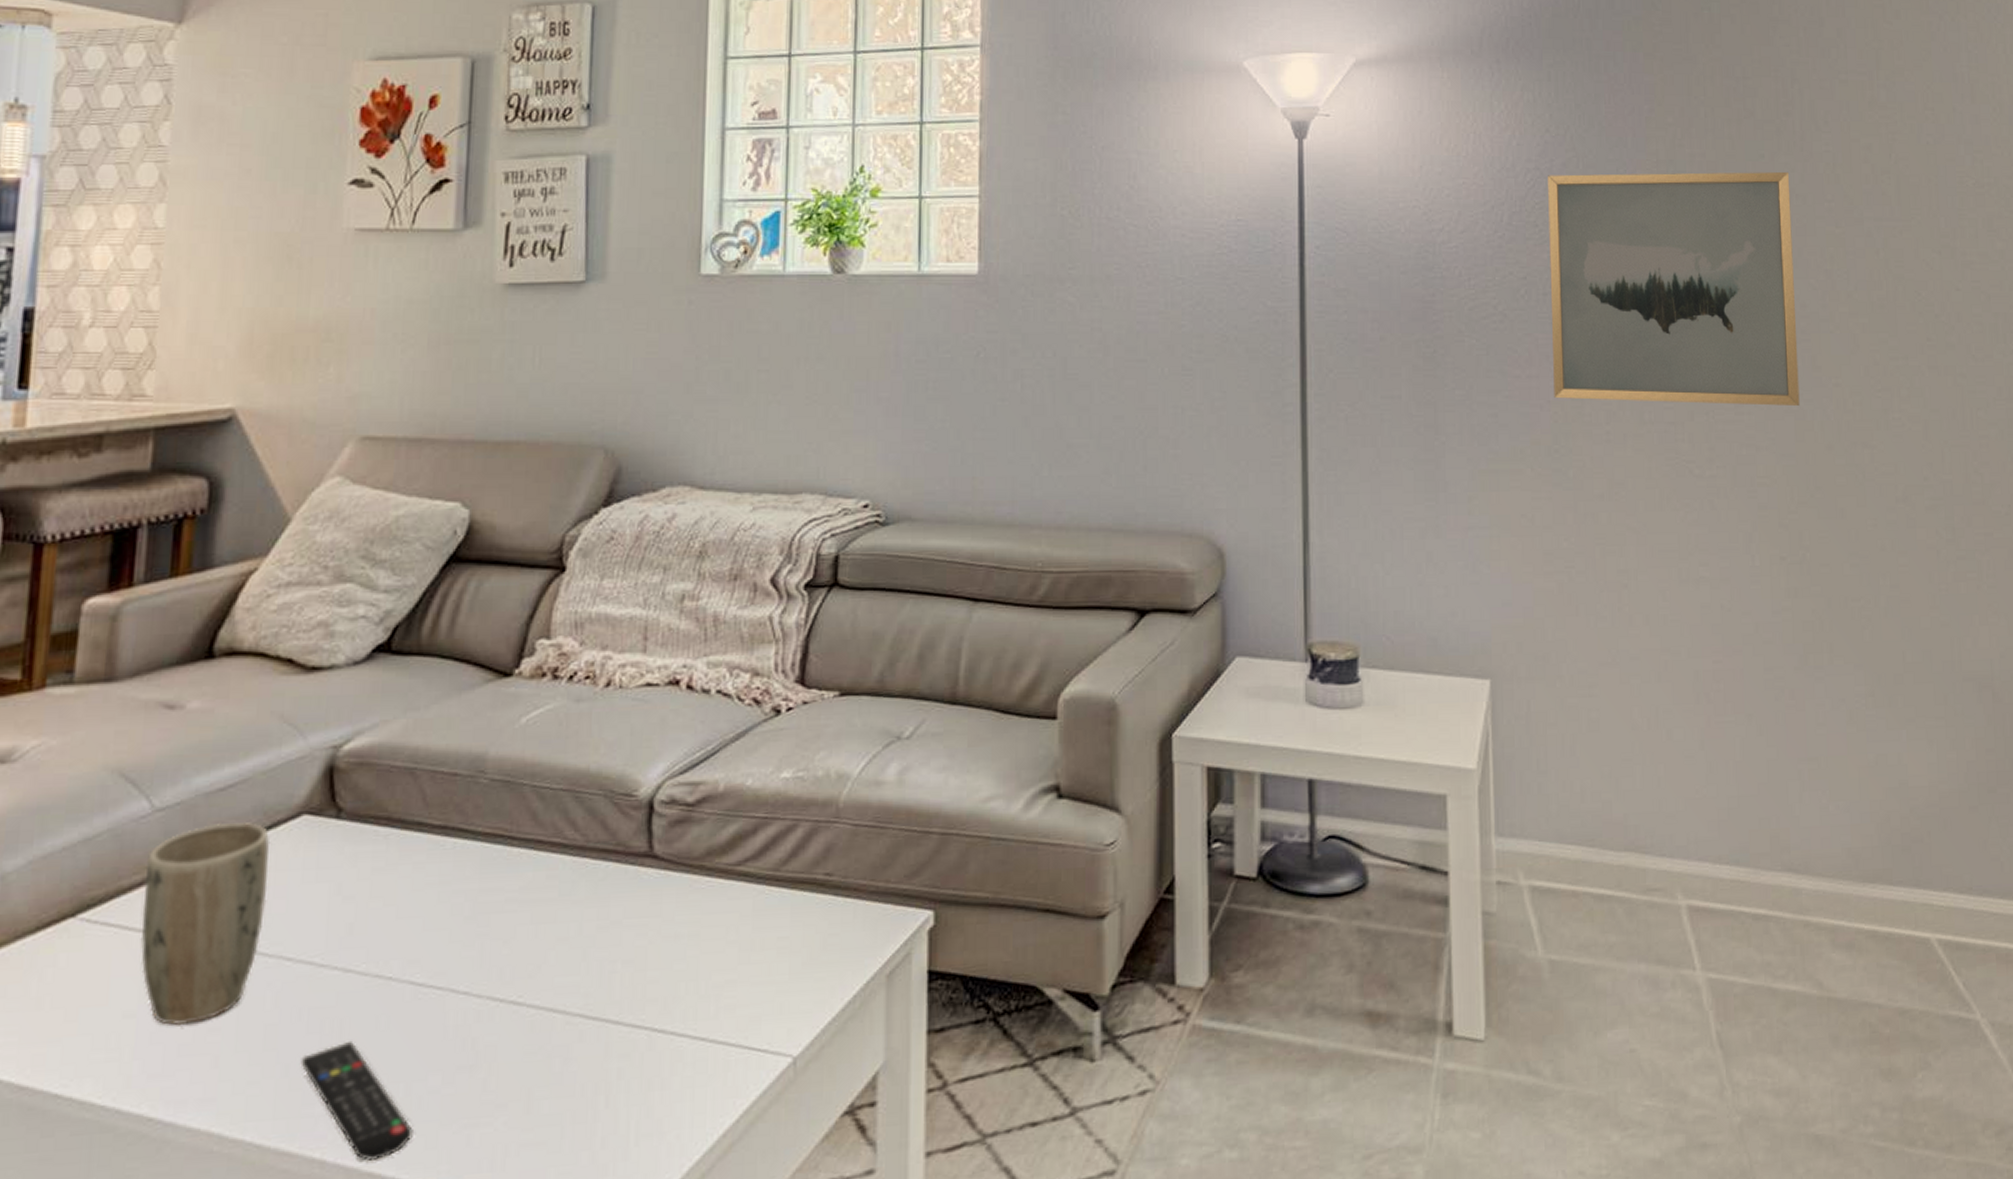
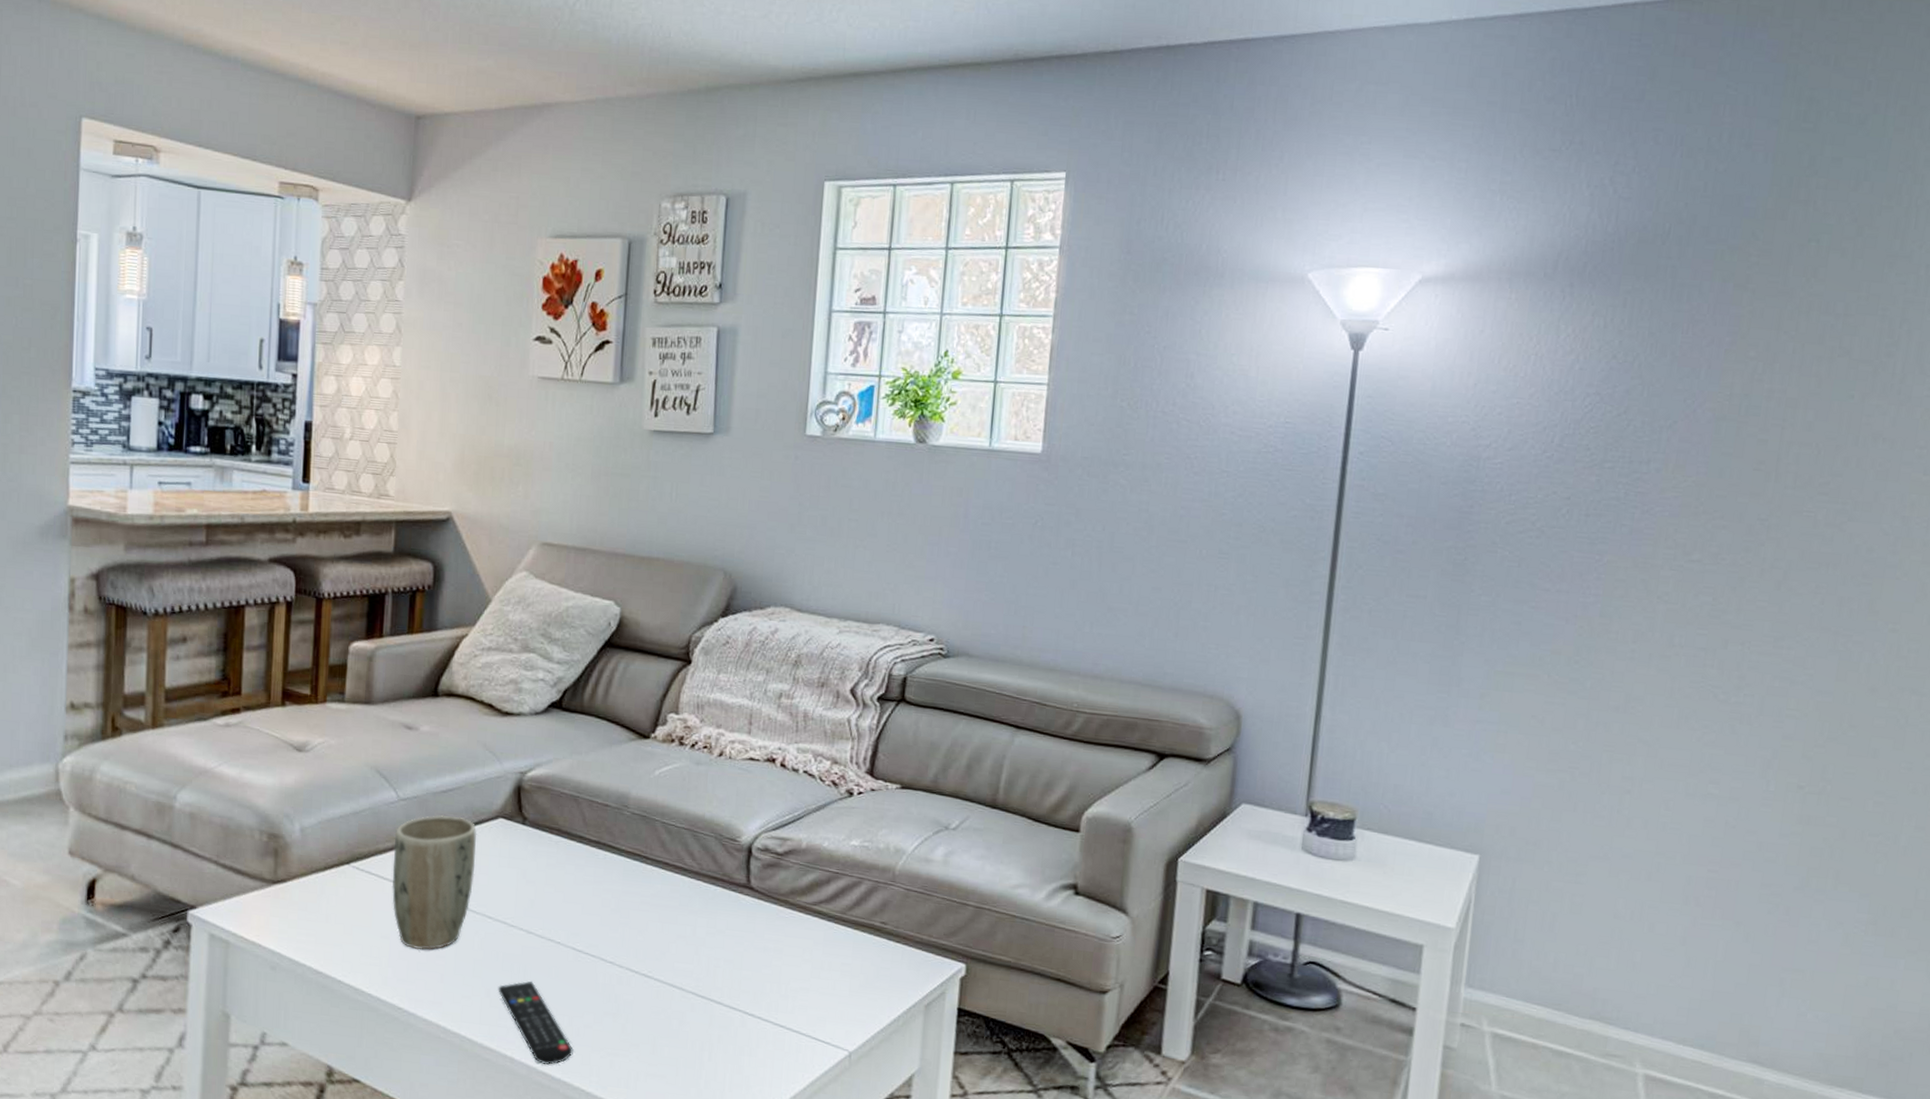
wall art: present [1548,171,1800,407] -> none [1582,401,1880,647]

